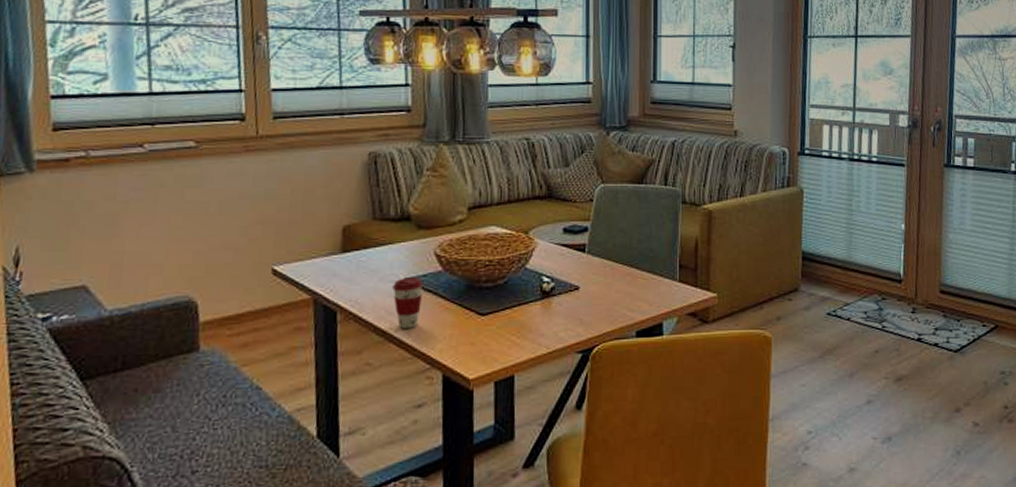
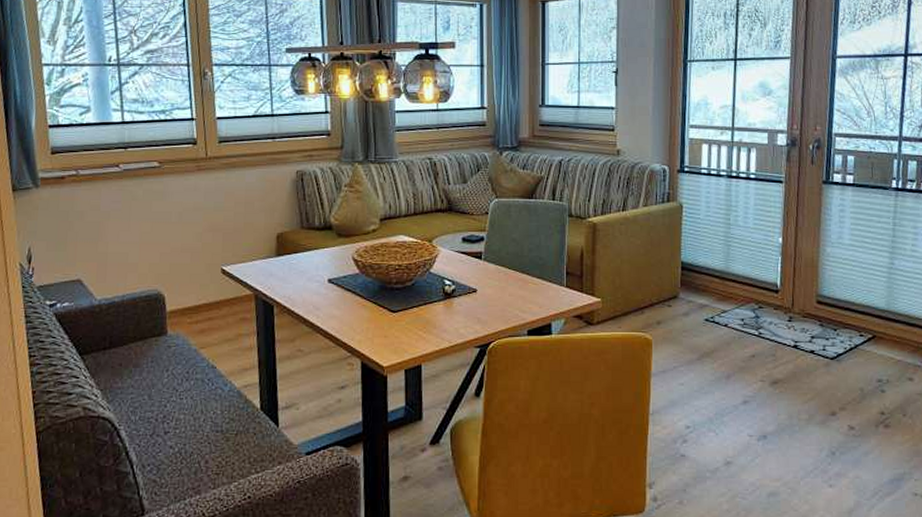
coffee cup: present [392,277,424,328] -> none [318,278,344,321]

